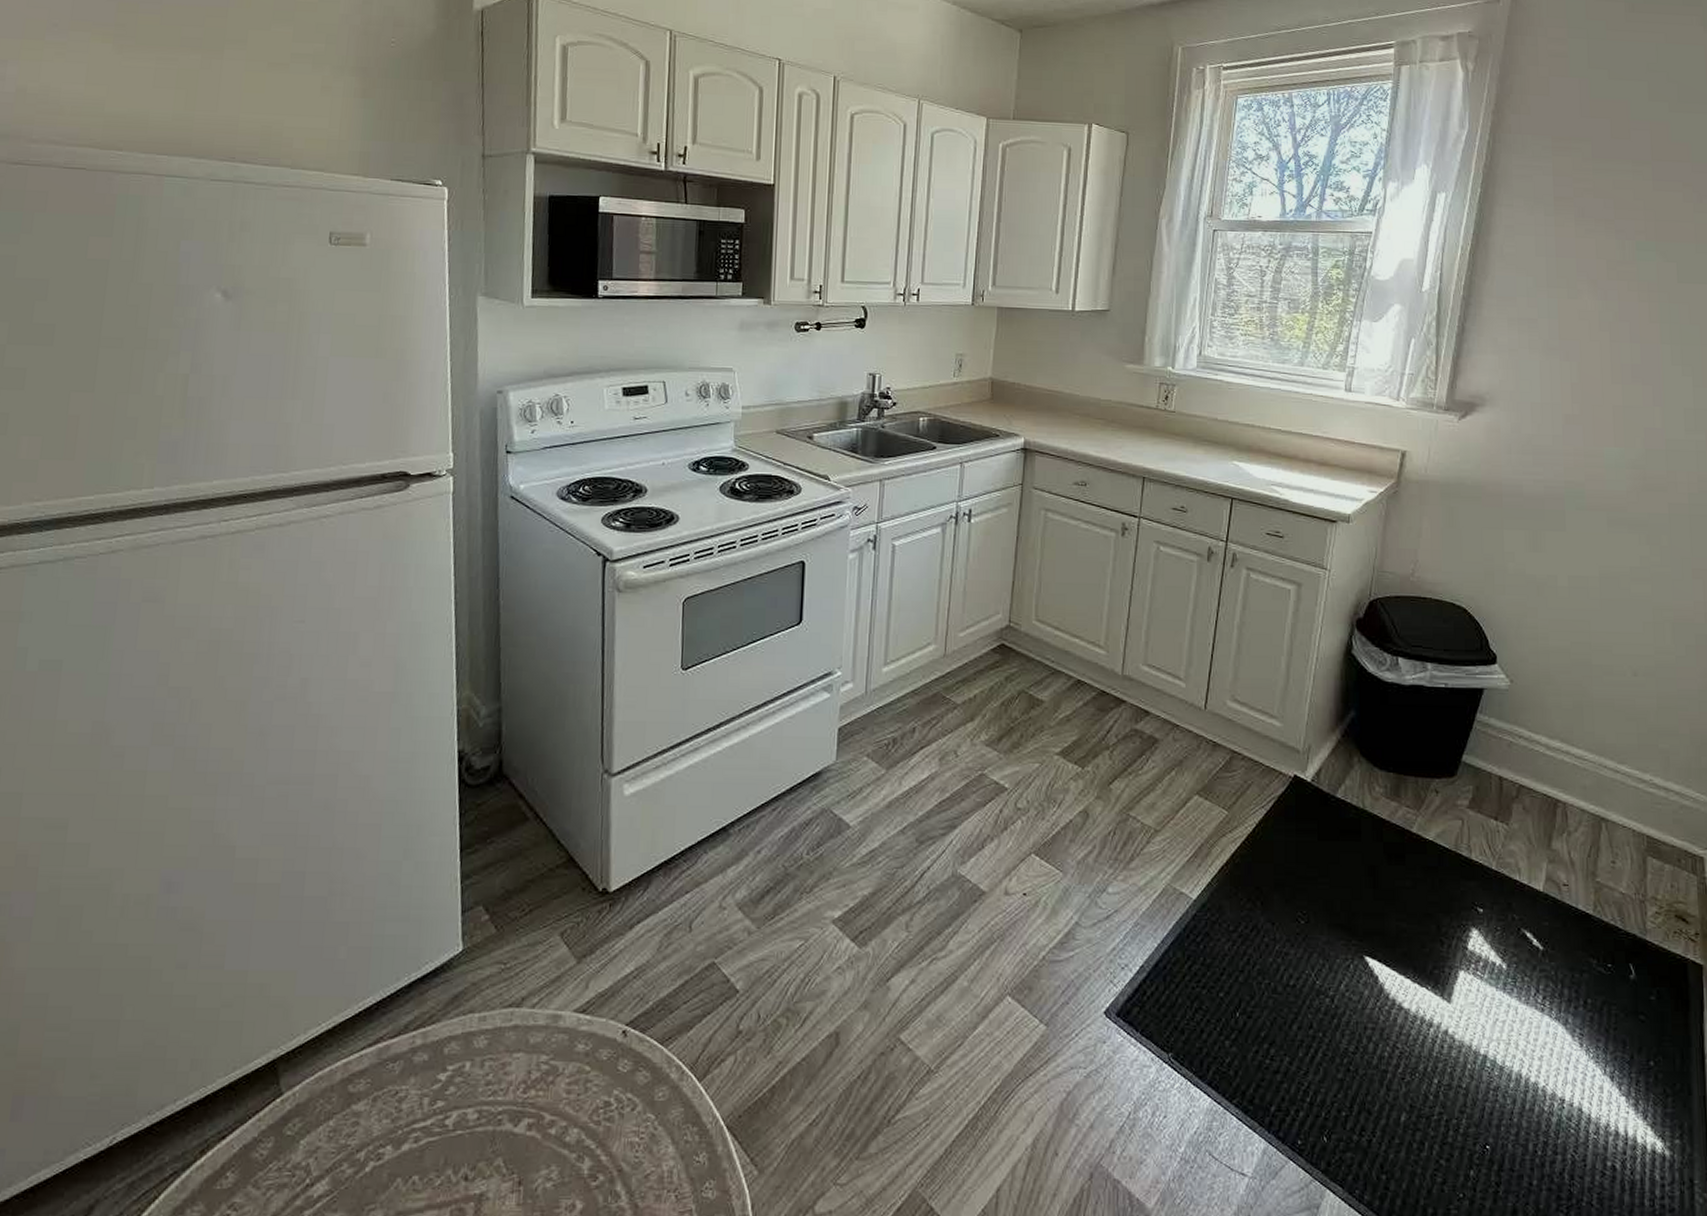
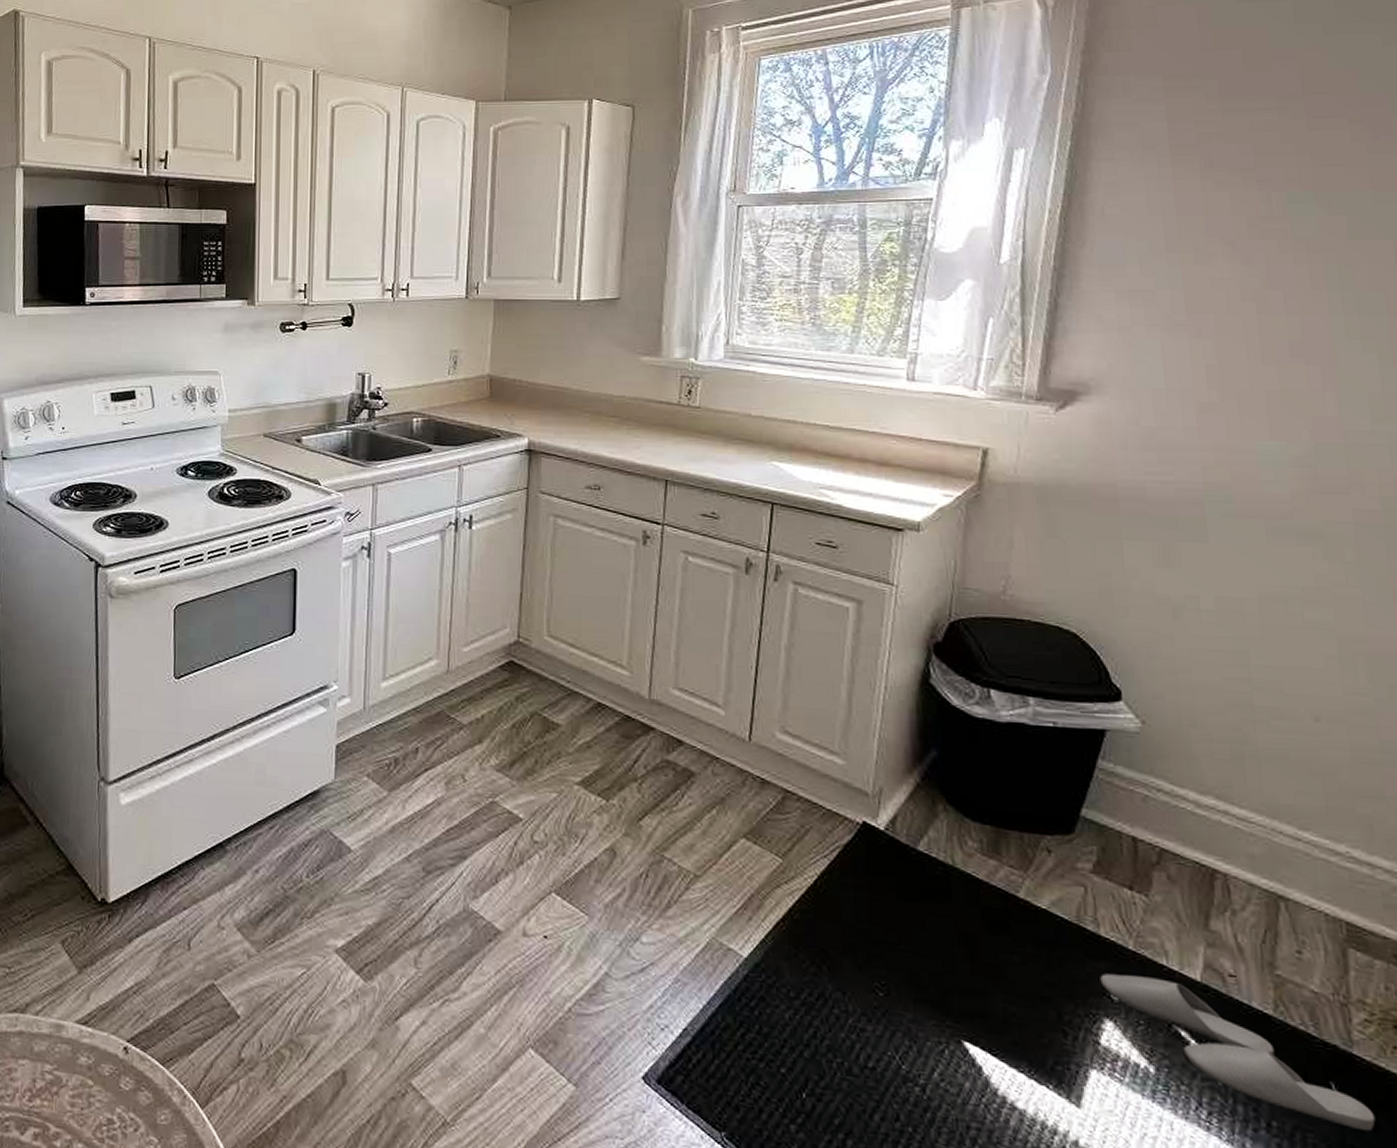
slippers: none [1470,890,1659,1001] -> present [1100,973,1376,1132]

